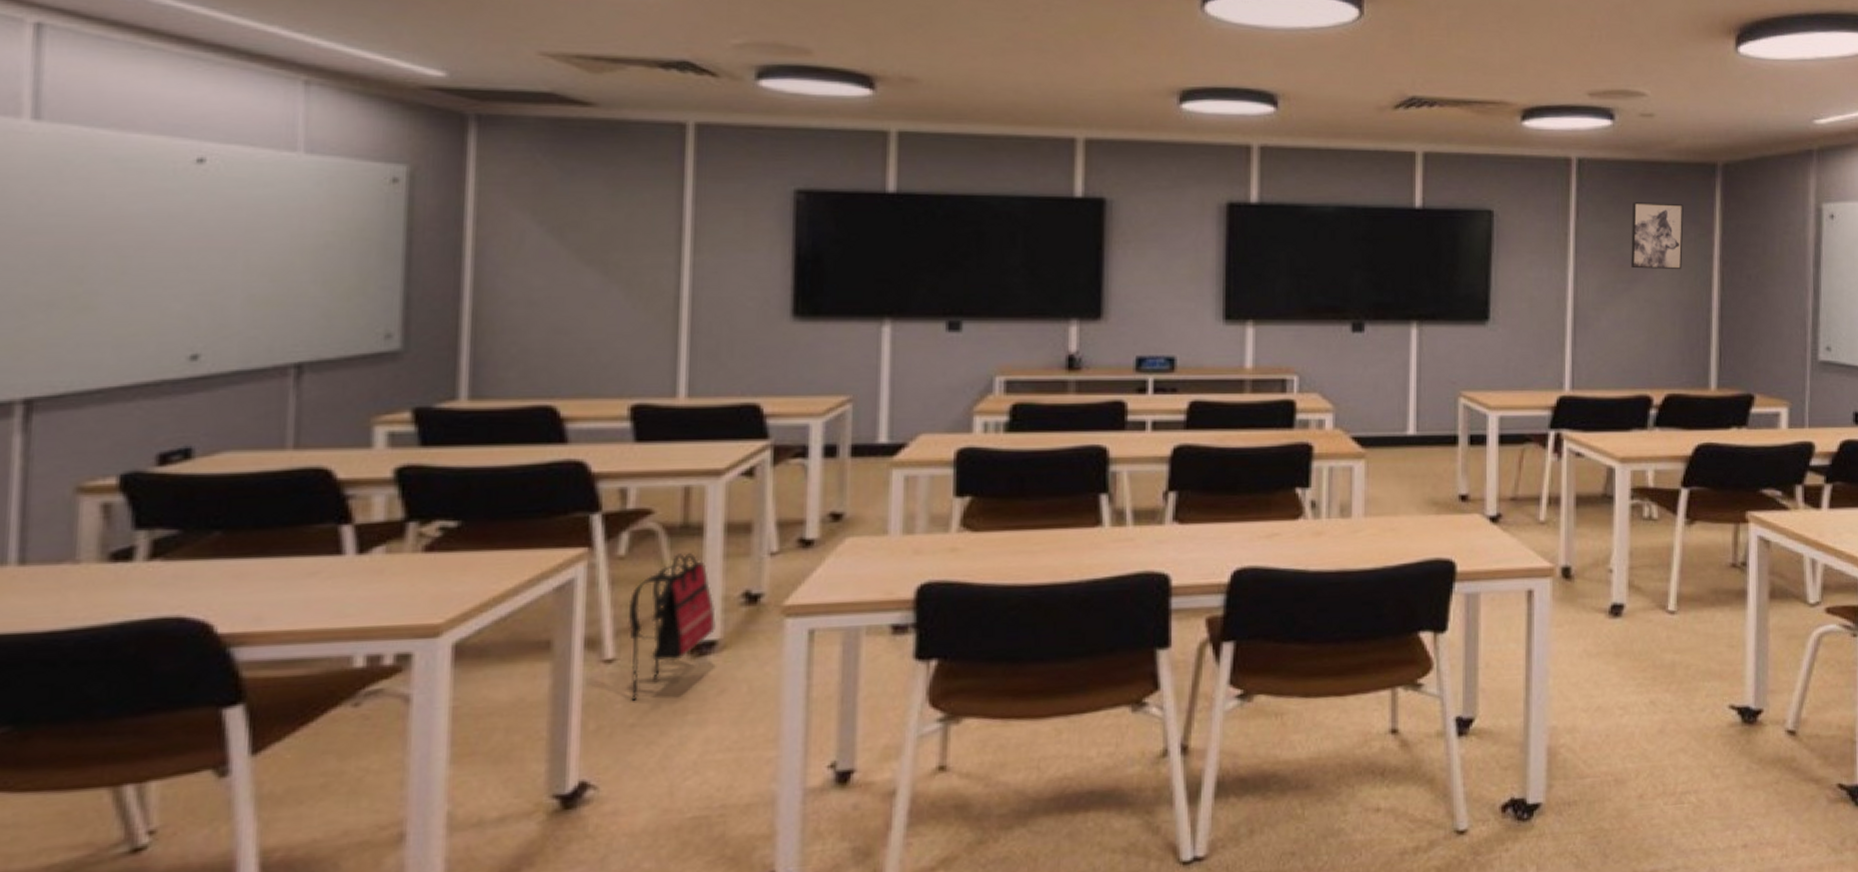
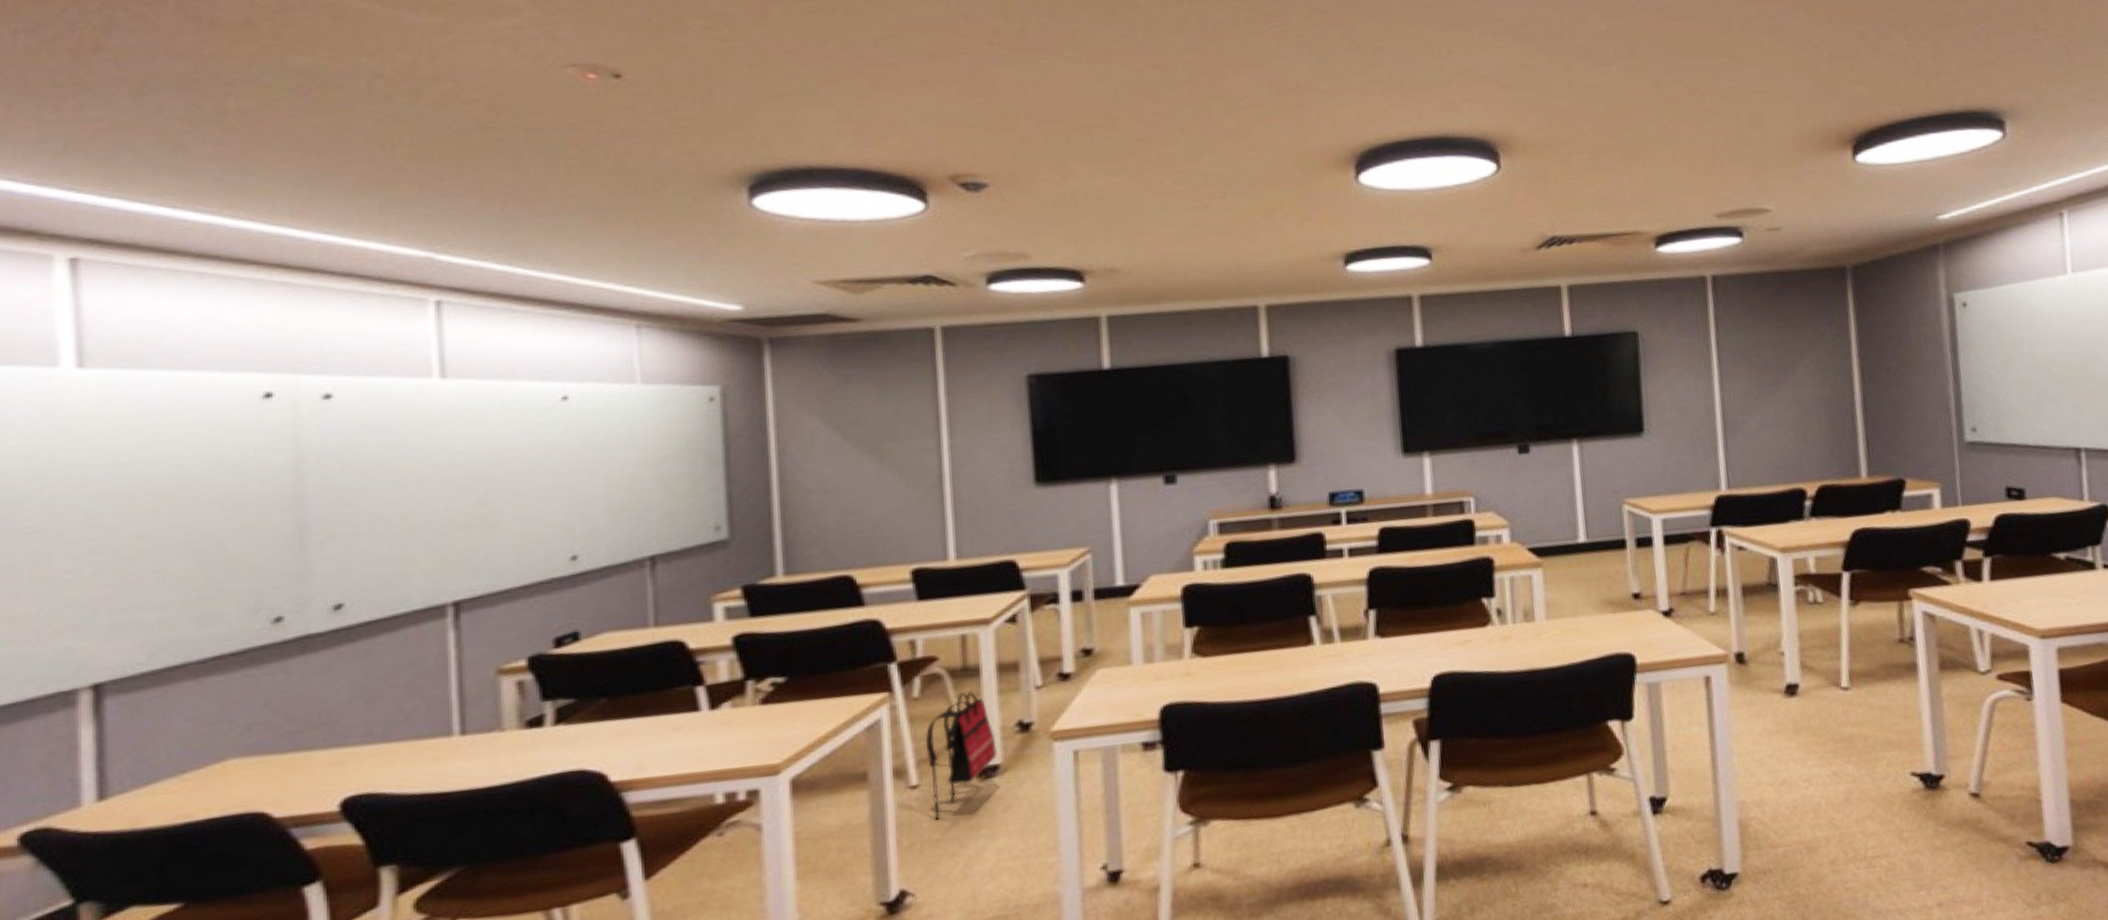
wall art: present [1631,202,1684,269] -> none [1768,308,1822,372]

